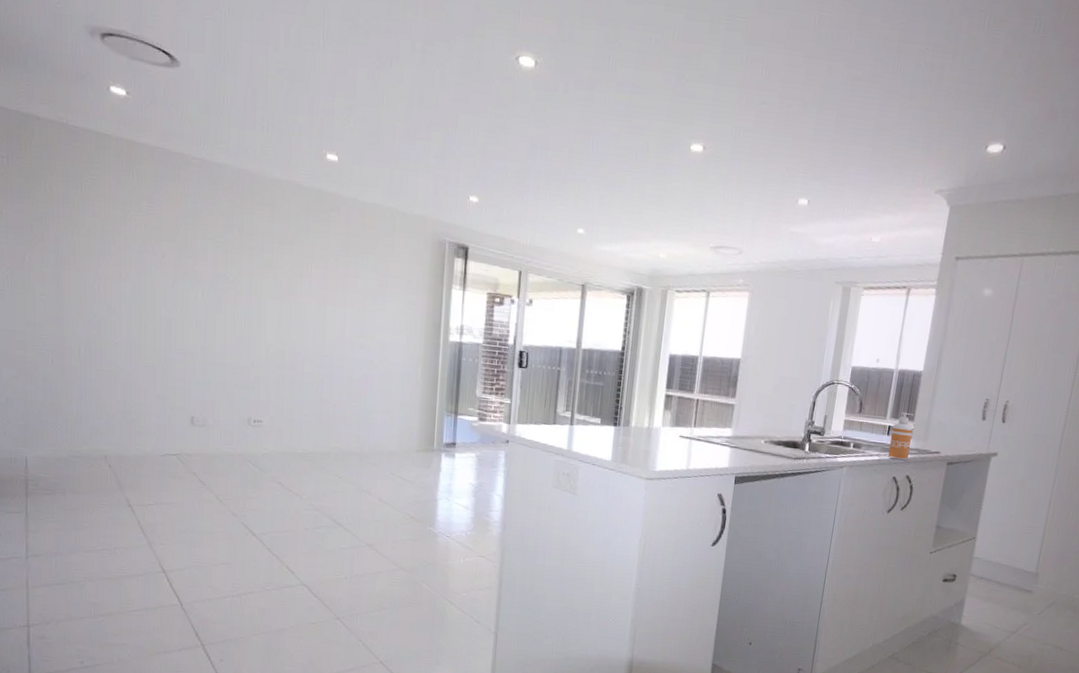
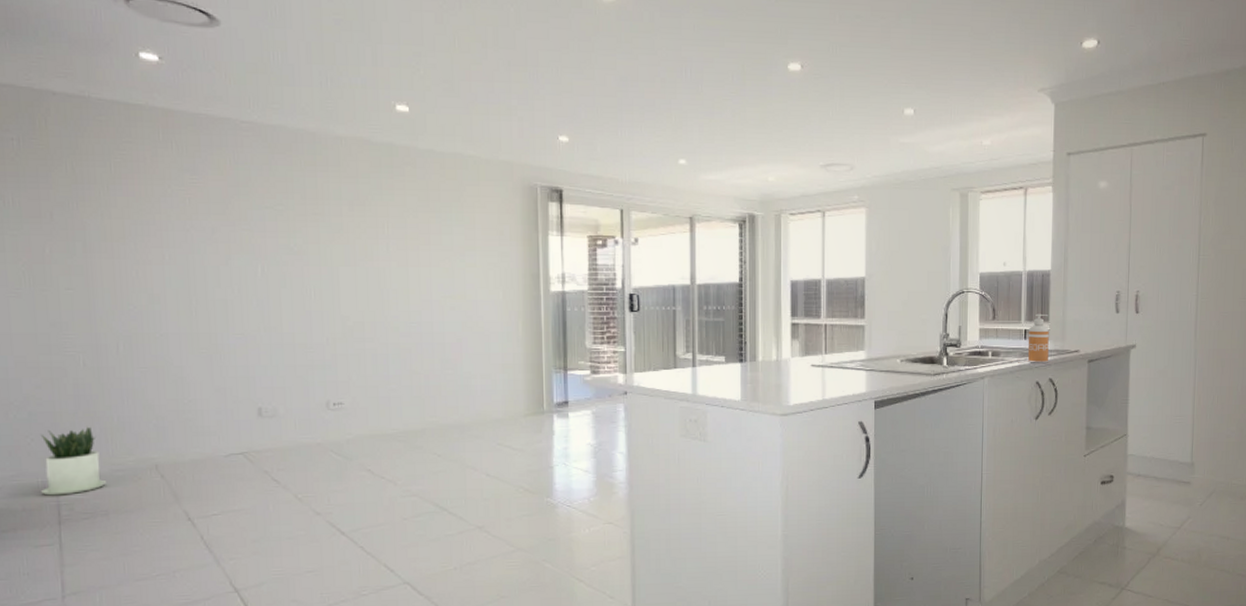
planter: none [13,415,65,473] -> present [40,426,106,496]

